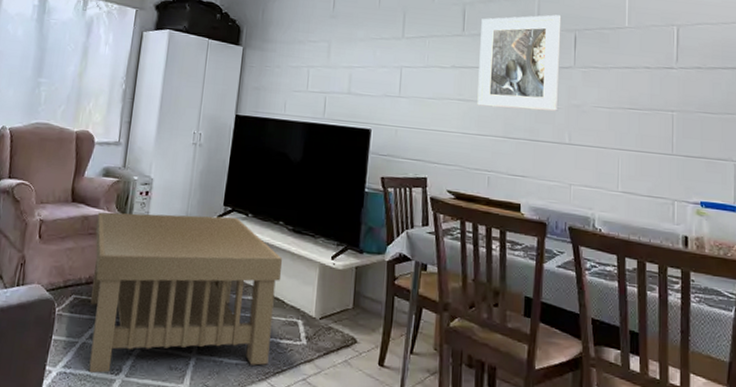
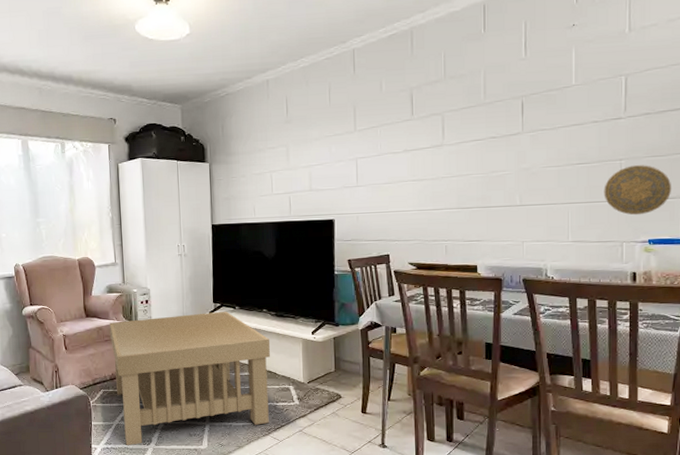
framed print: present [477,14,562,112] -> none [429,84,508,183]
decorative plate: none [655,119,724,174] -> present [604,165,672,216]

